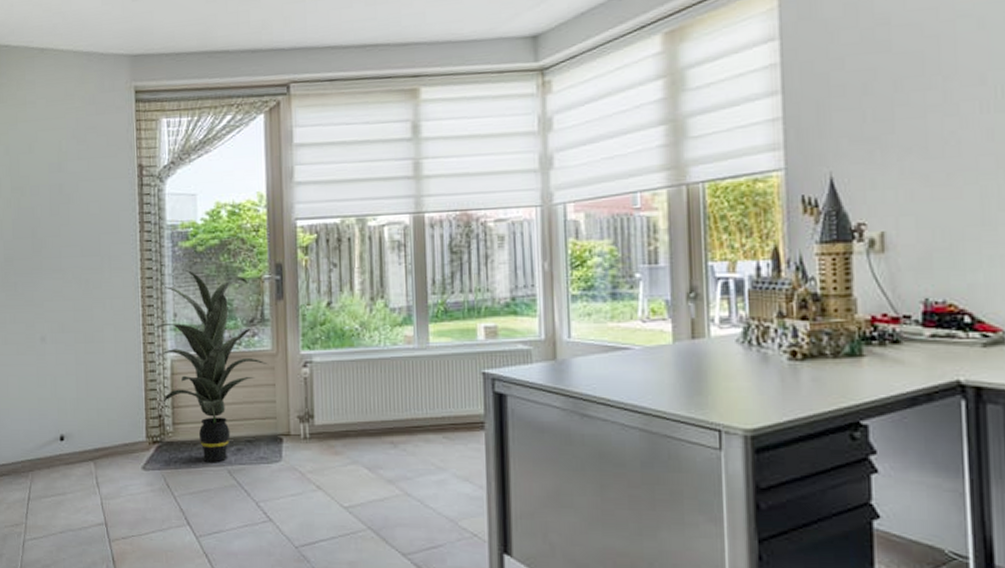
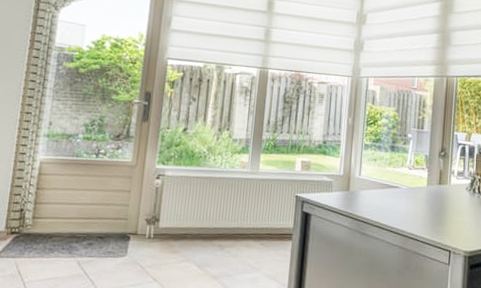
indoor plant: present [157,269,269,463] -> none [26,85,128,255]

